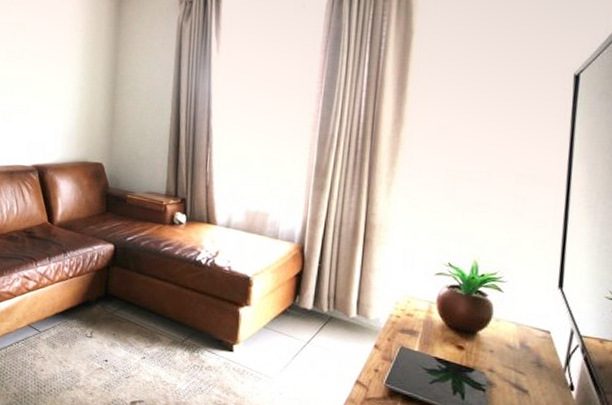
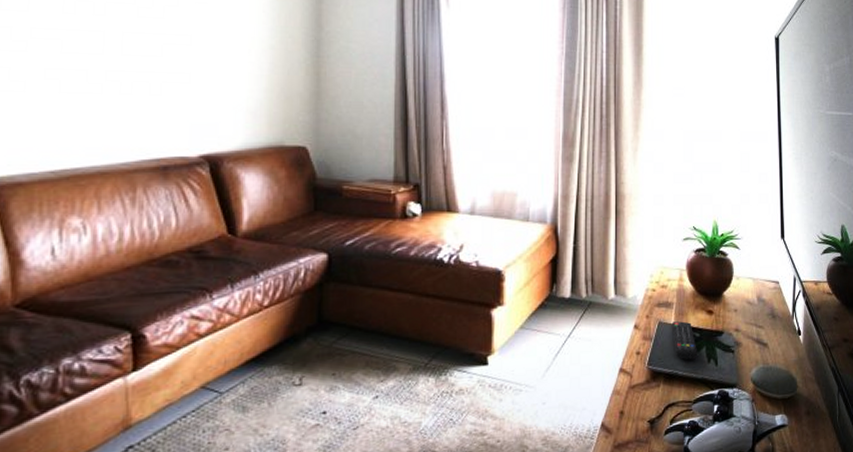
remote control: none [415,349,443,389] -> present [672,321,698,360]

